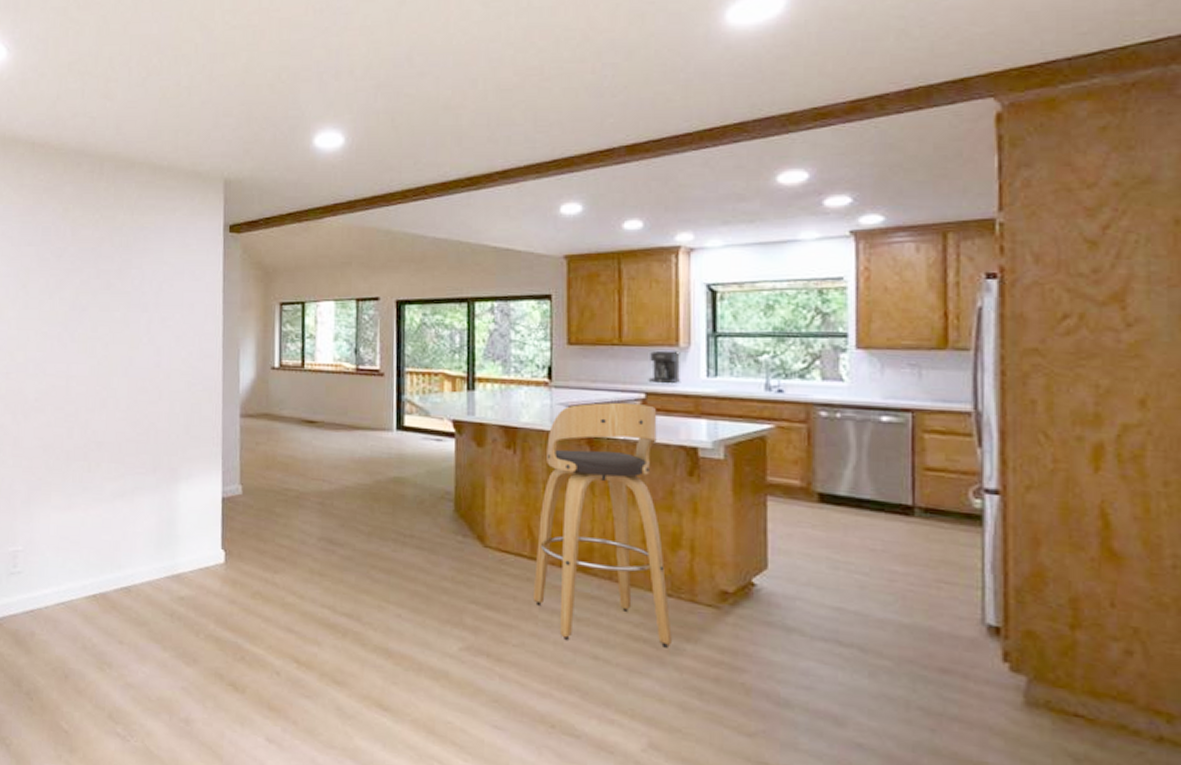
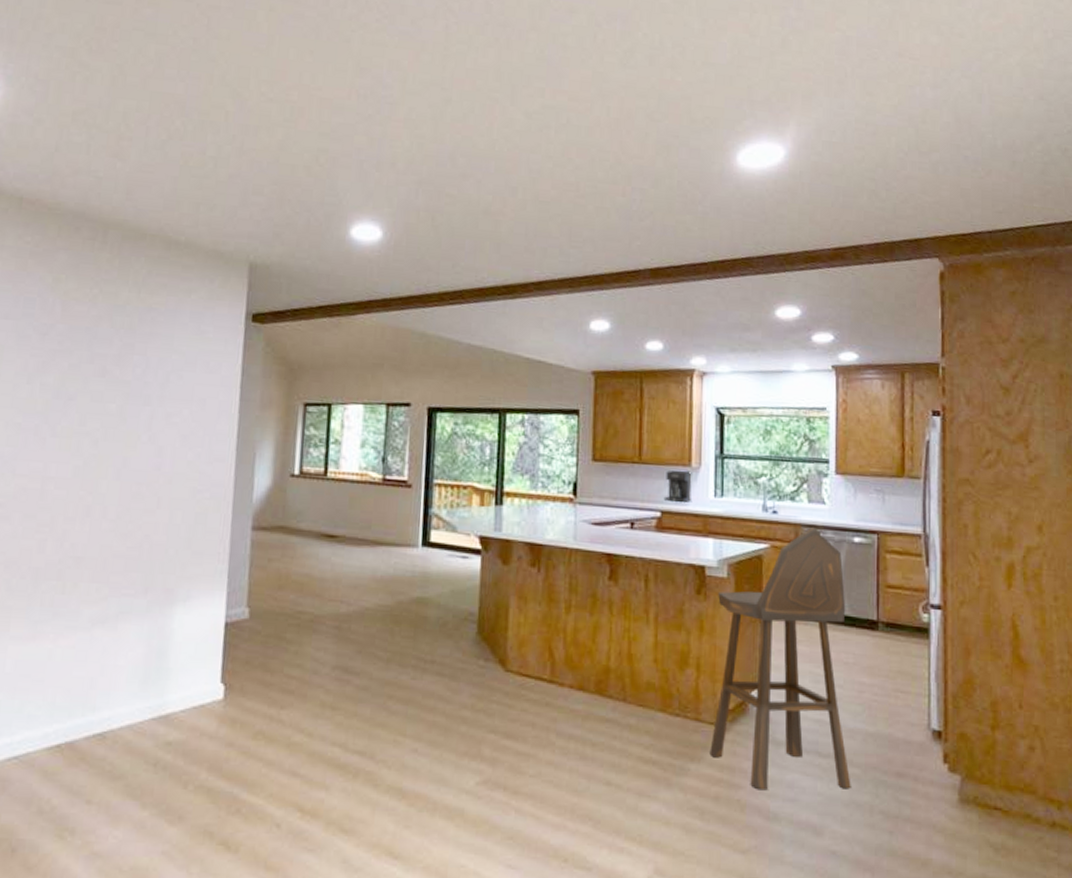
bar stool: present [532,402,672,648] -> none [550,520,678,769]
bar stool: none [708,406,881,682] -> present [709,527,851,791]

